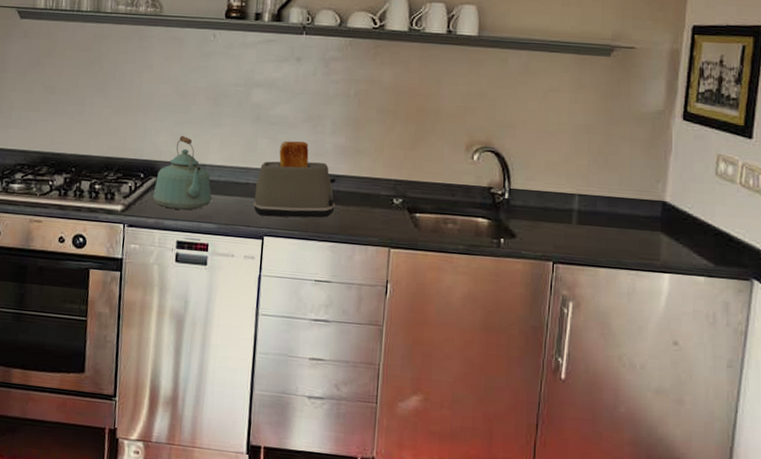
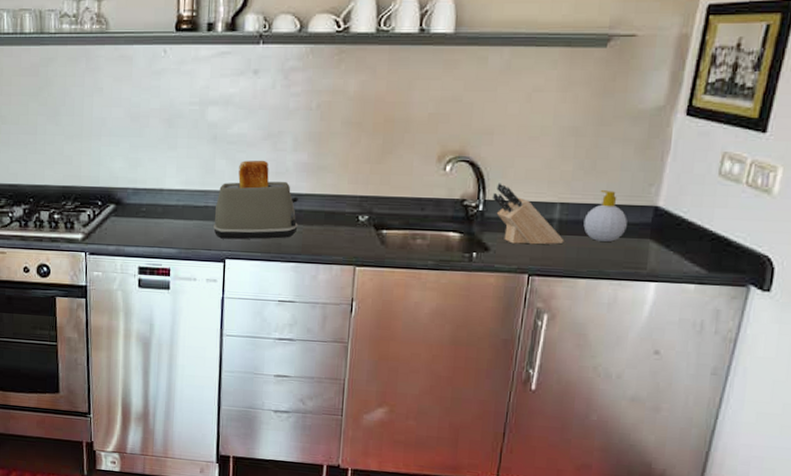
kettle: present [152,135,212,210] -> none [112,160,171,236]
knife block: none [516,173,584,234] -> present [492,183,565,245]
soap bottle: none [600,184,639,233] -> present [583,190,627,242]

